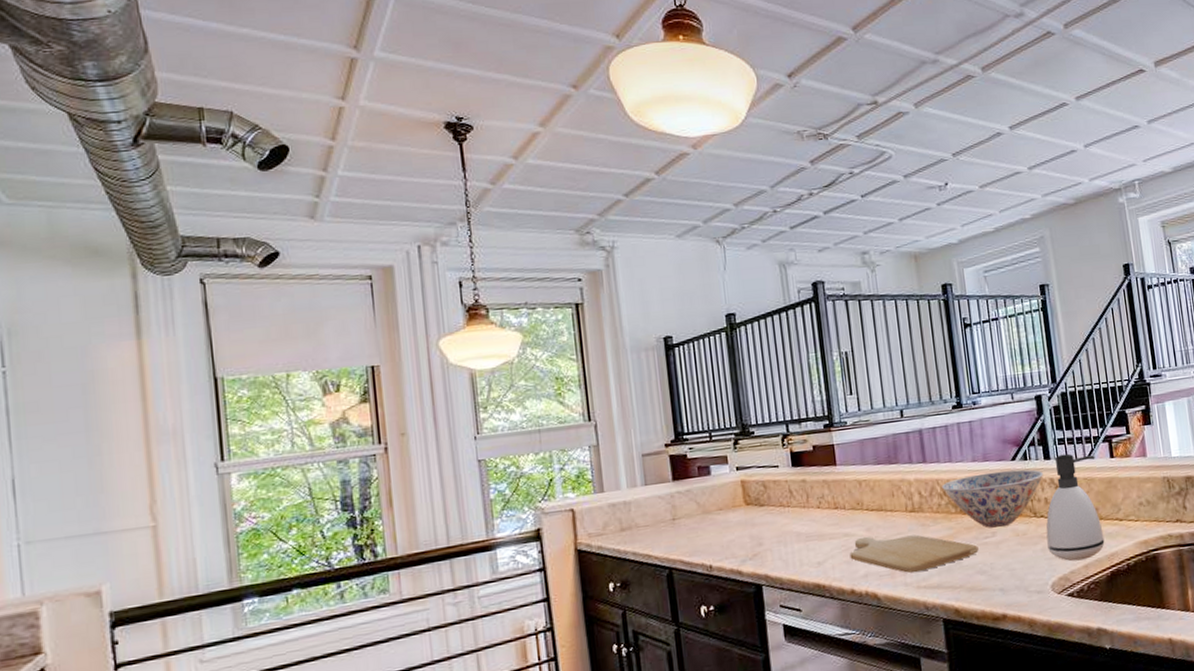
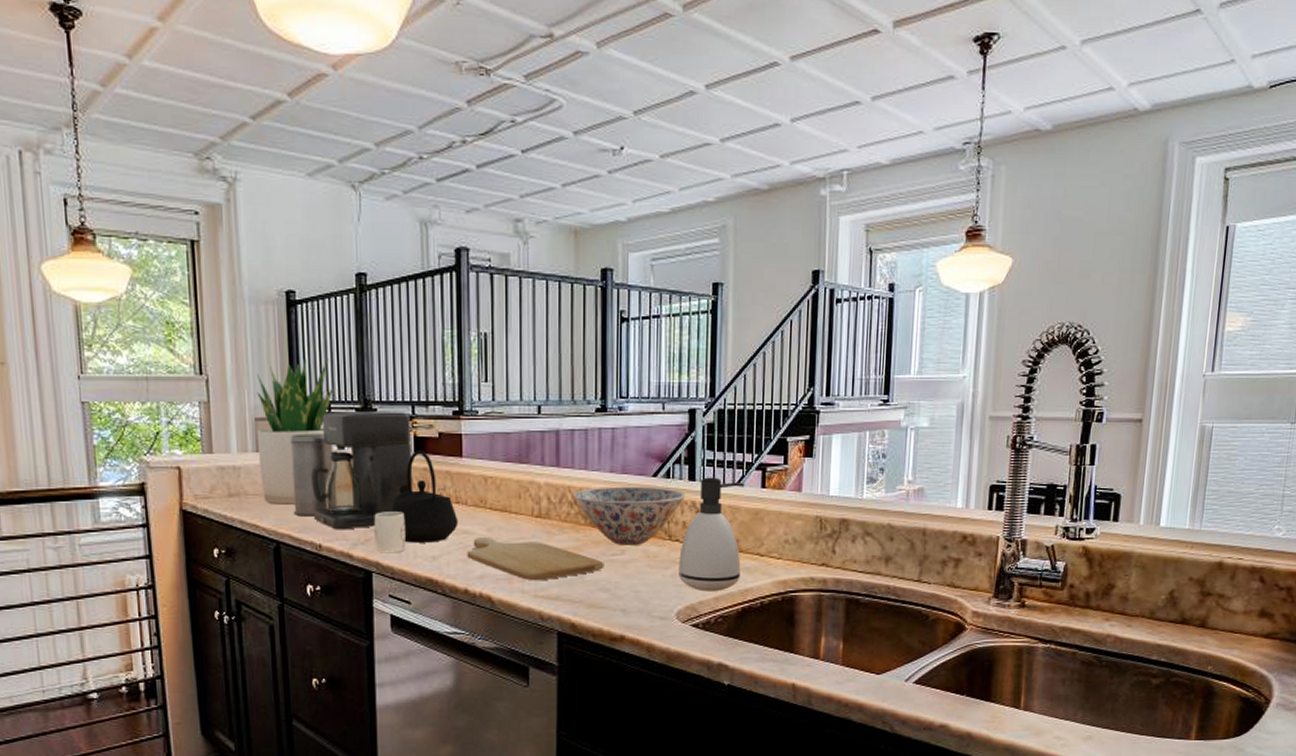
planter: none [642,391,718,533] -> present [257,358,334,505]
canister: none [675,460,718,541] -> present [289,434,333,517]
coffee maker: none [697,431,794,549] -> present [311,410,413,530]
mug: none [759,523,792,566] -> present [374,511,407,554]
kettle: none [775,464,839,553] -> present [391,451,459,543]

